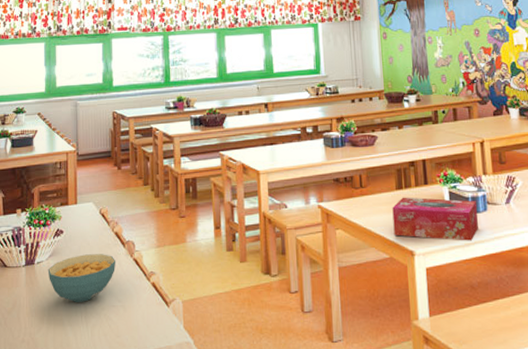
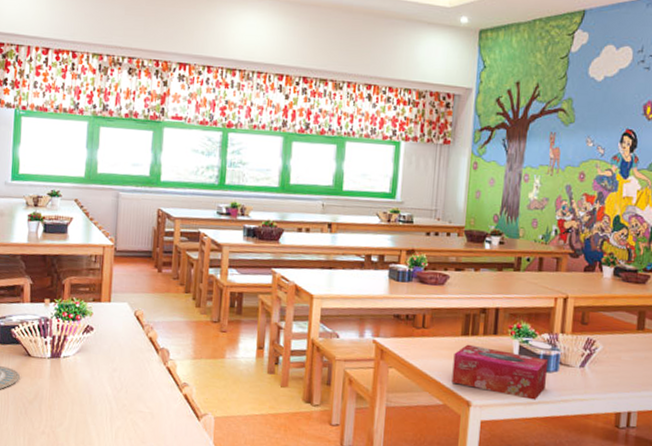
cereal bowl: present [48,254,116,302] -> none [74,355,148,404]

